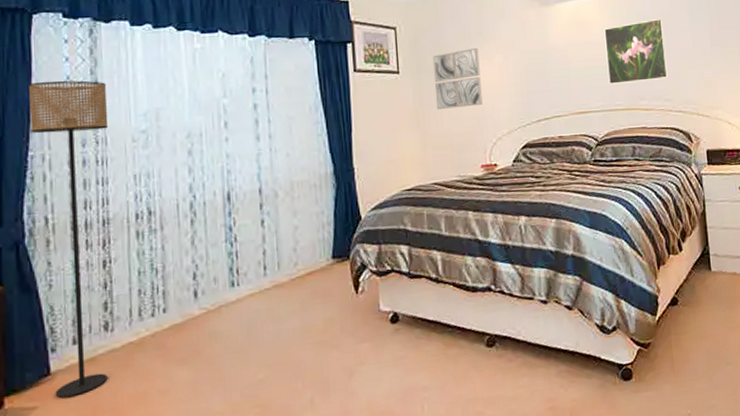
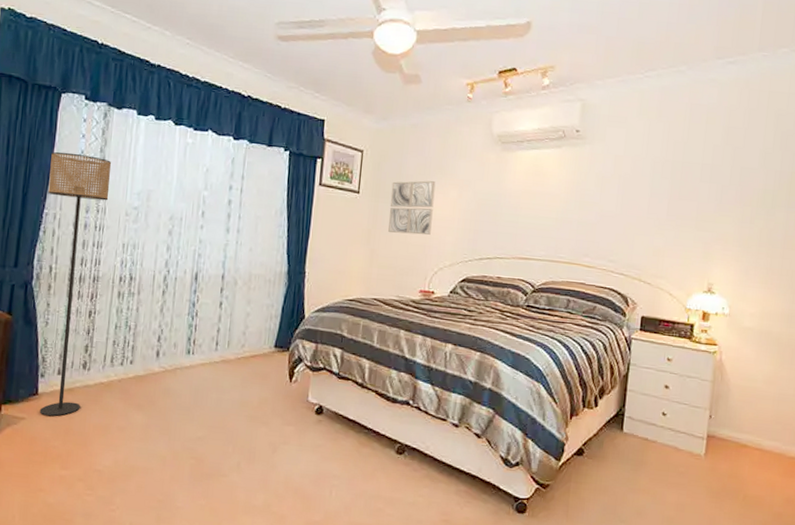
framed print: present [604,18,669,85] -> none [555,180,622,241]

